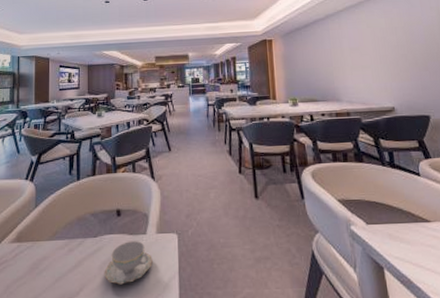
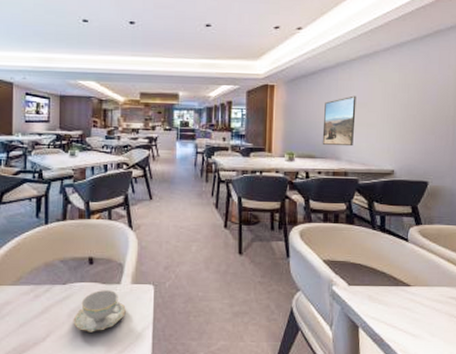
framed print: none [320,42,352,89] -> present [322,95,357,147]

